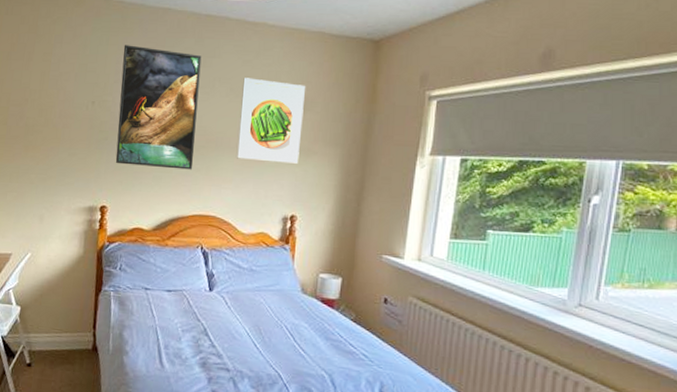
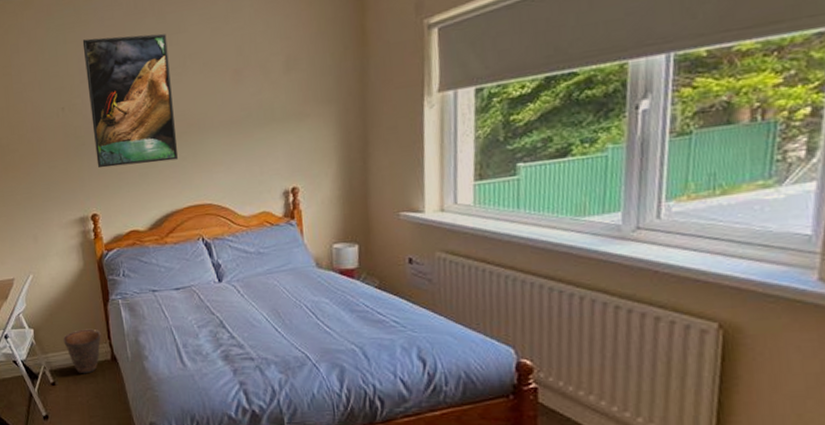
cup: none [47,314,87,360] -> present [63,328,101,374]
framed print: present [236,78,305,165] -> none [215,42,291,138]

